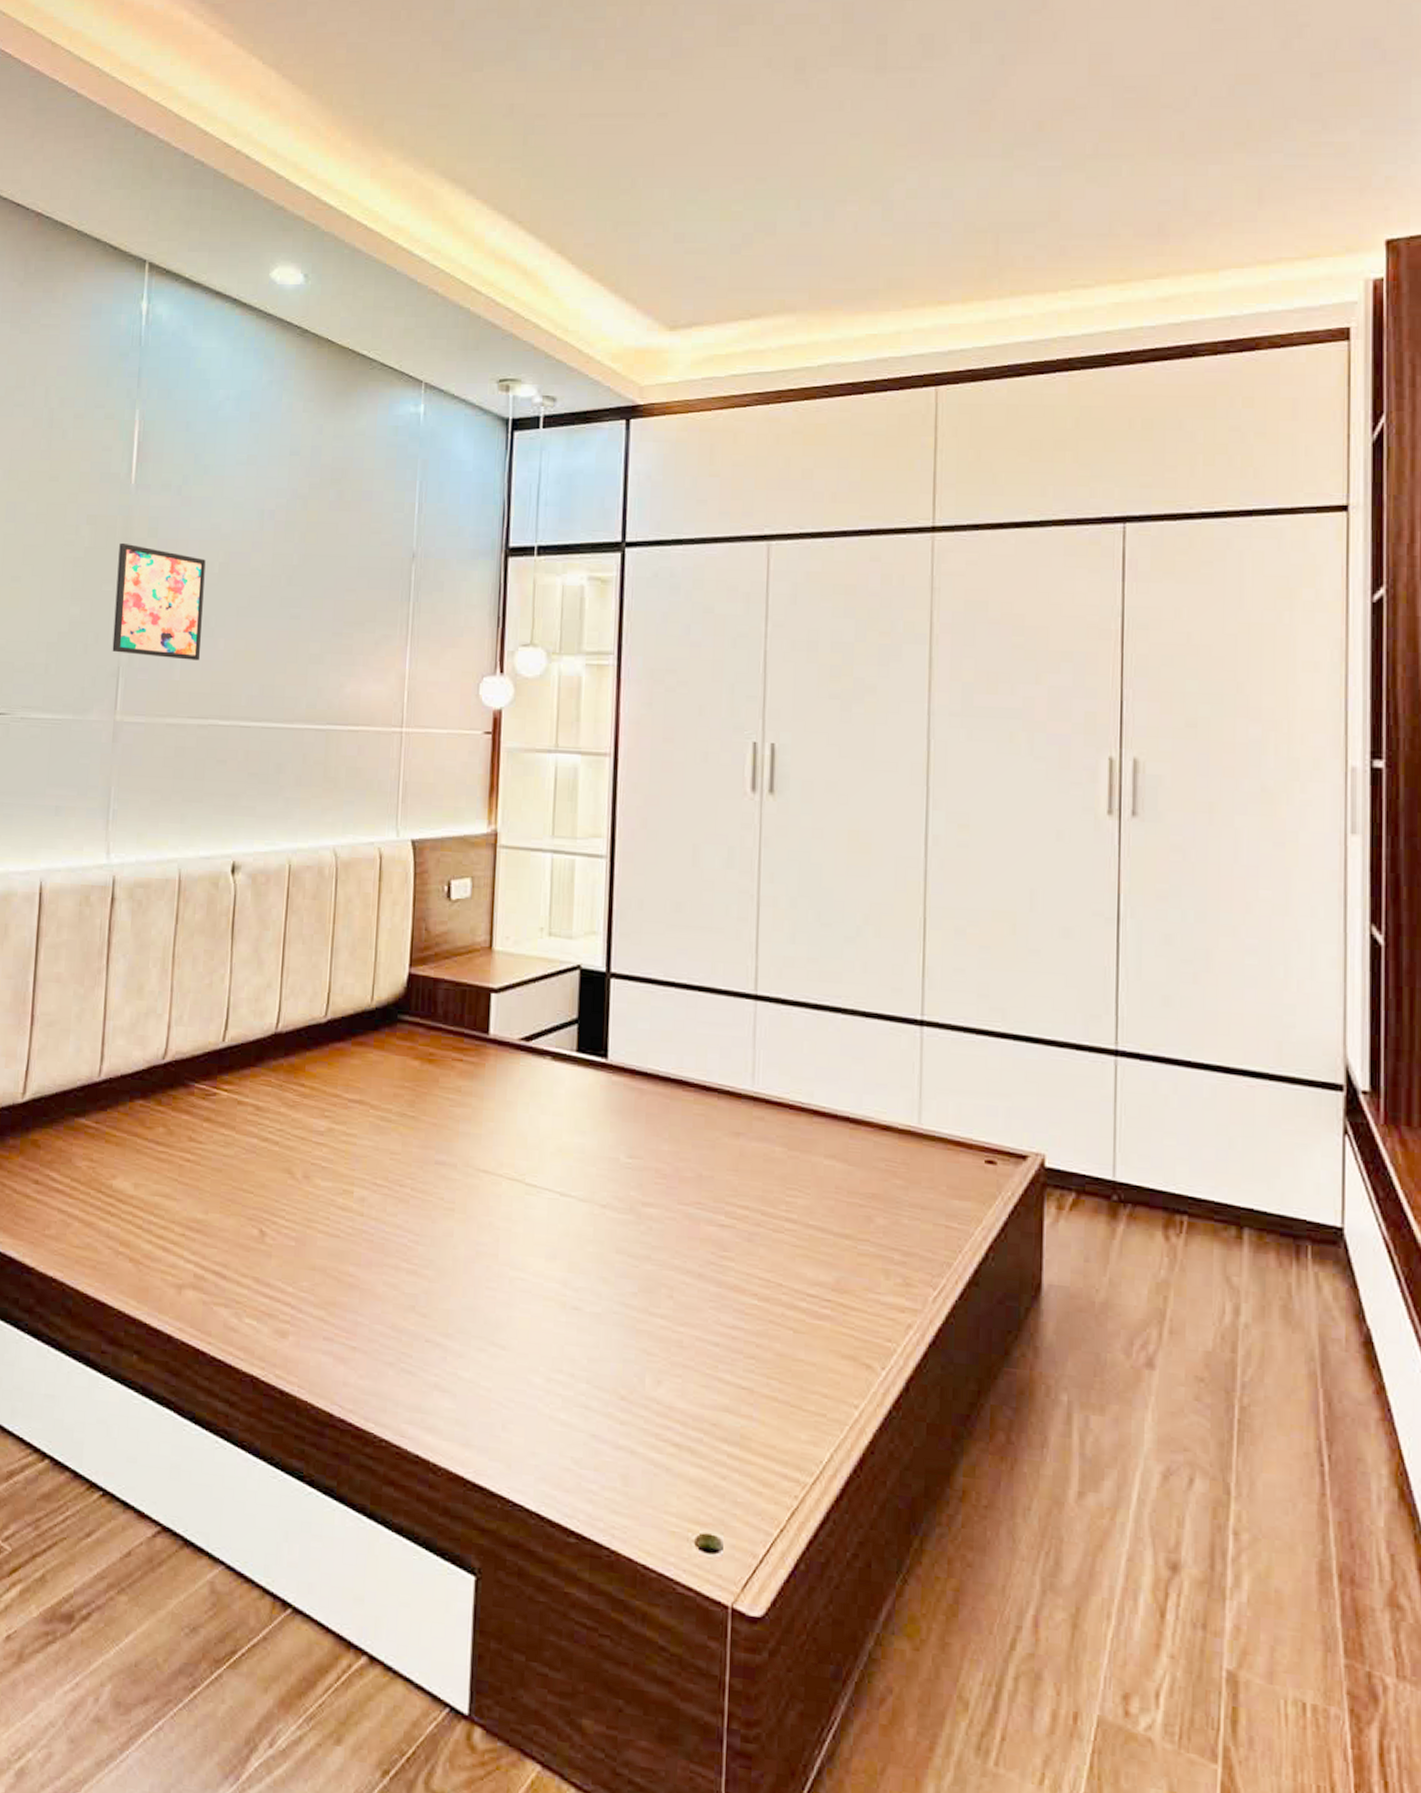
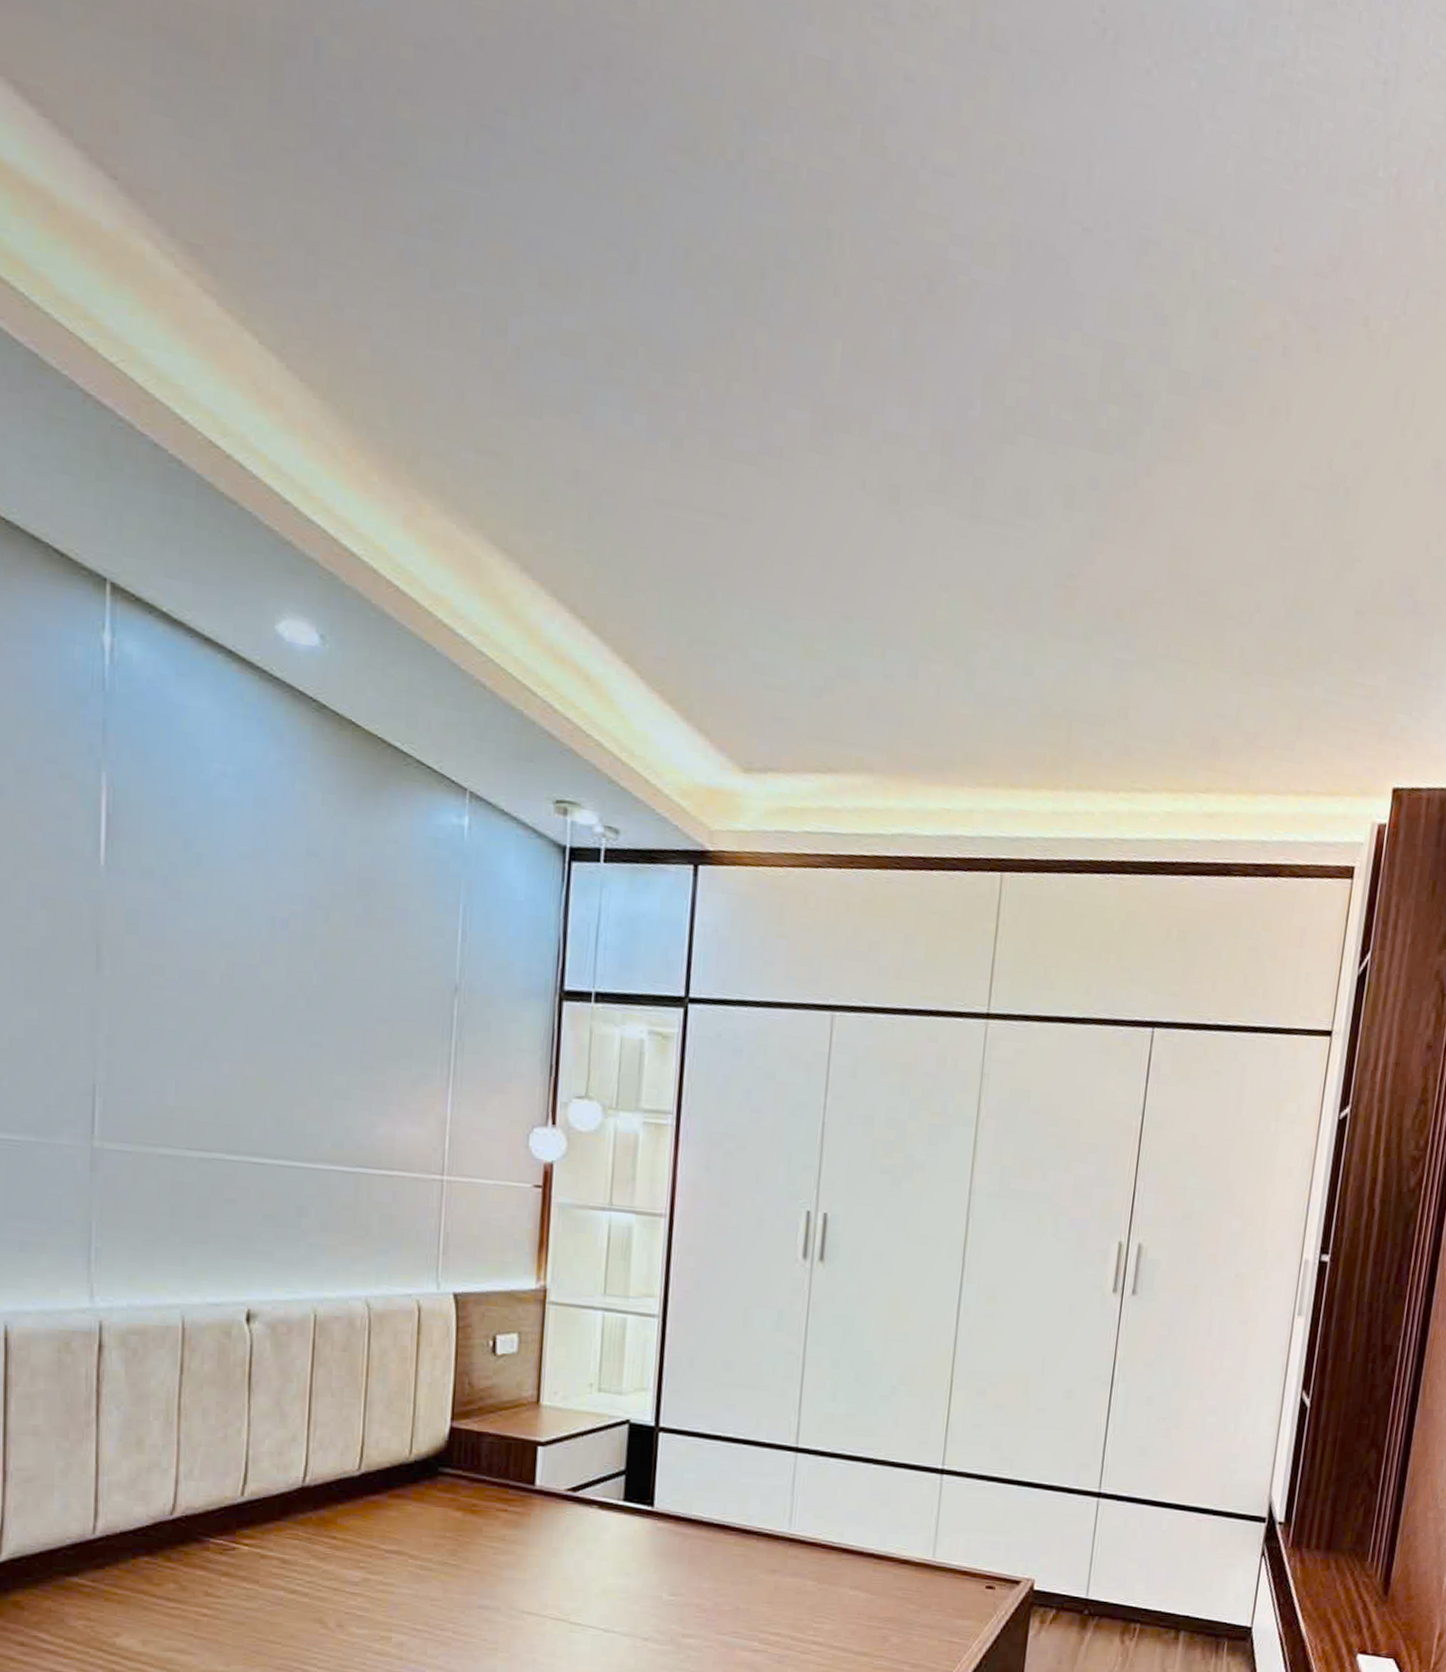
wall art: present [112,542,206,661] -> none [84,936,203,1085]

